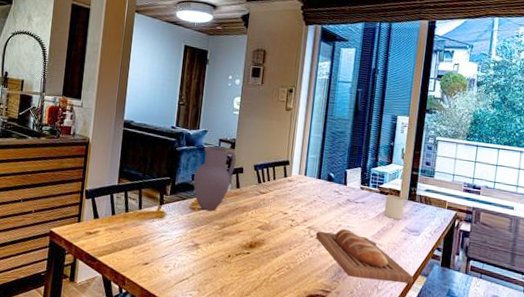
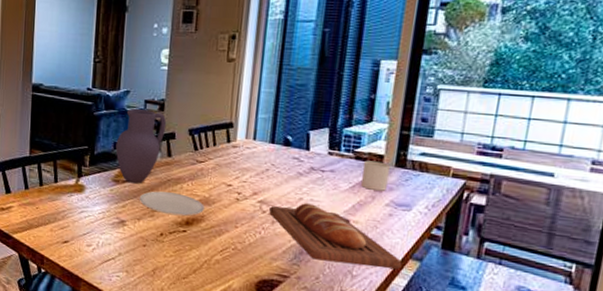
plate: none [211,217,265,240] -> present [139,191,204,217]

